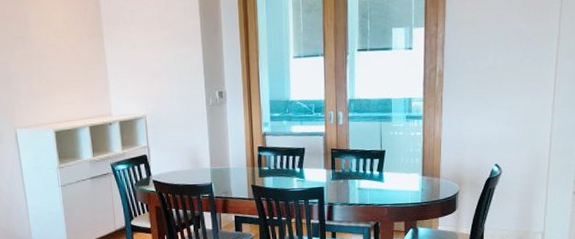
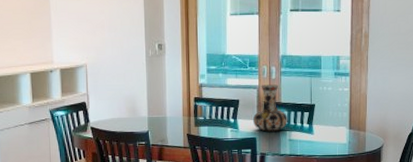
vase: none [320,130,357,181] -> present [253,84,288,132]

